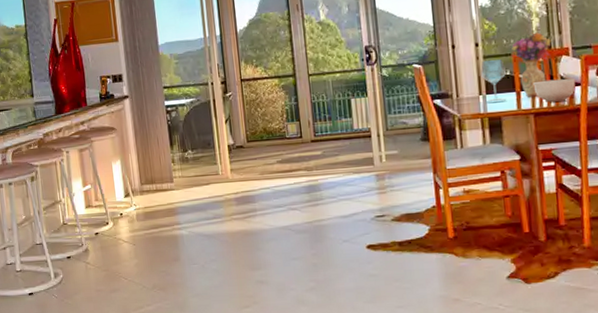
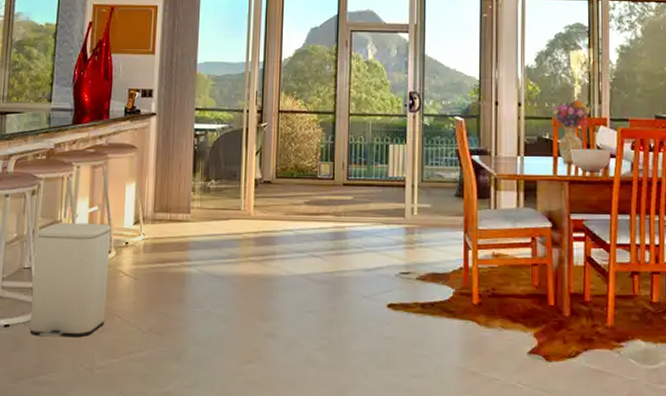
pedal bin: none [41,200,114,301] -> present [29,222,111,338]
wine glass: present [480,59,506,104] -> none [520,121,545,166]

